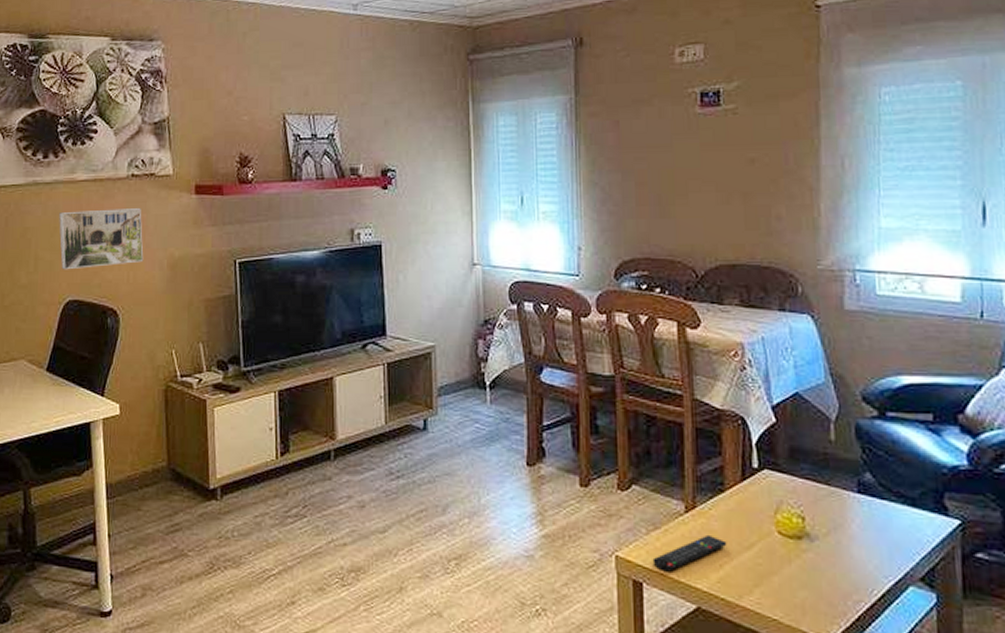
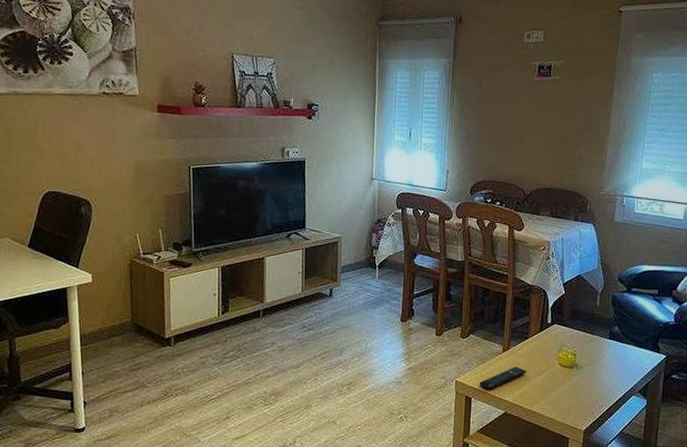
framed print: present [59,207,144,270] -> none [38,119,113,167]

